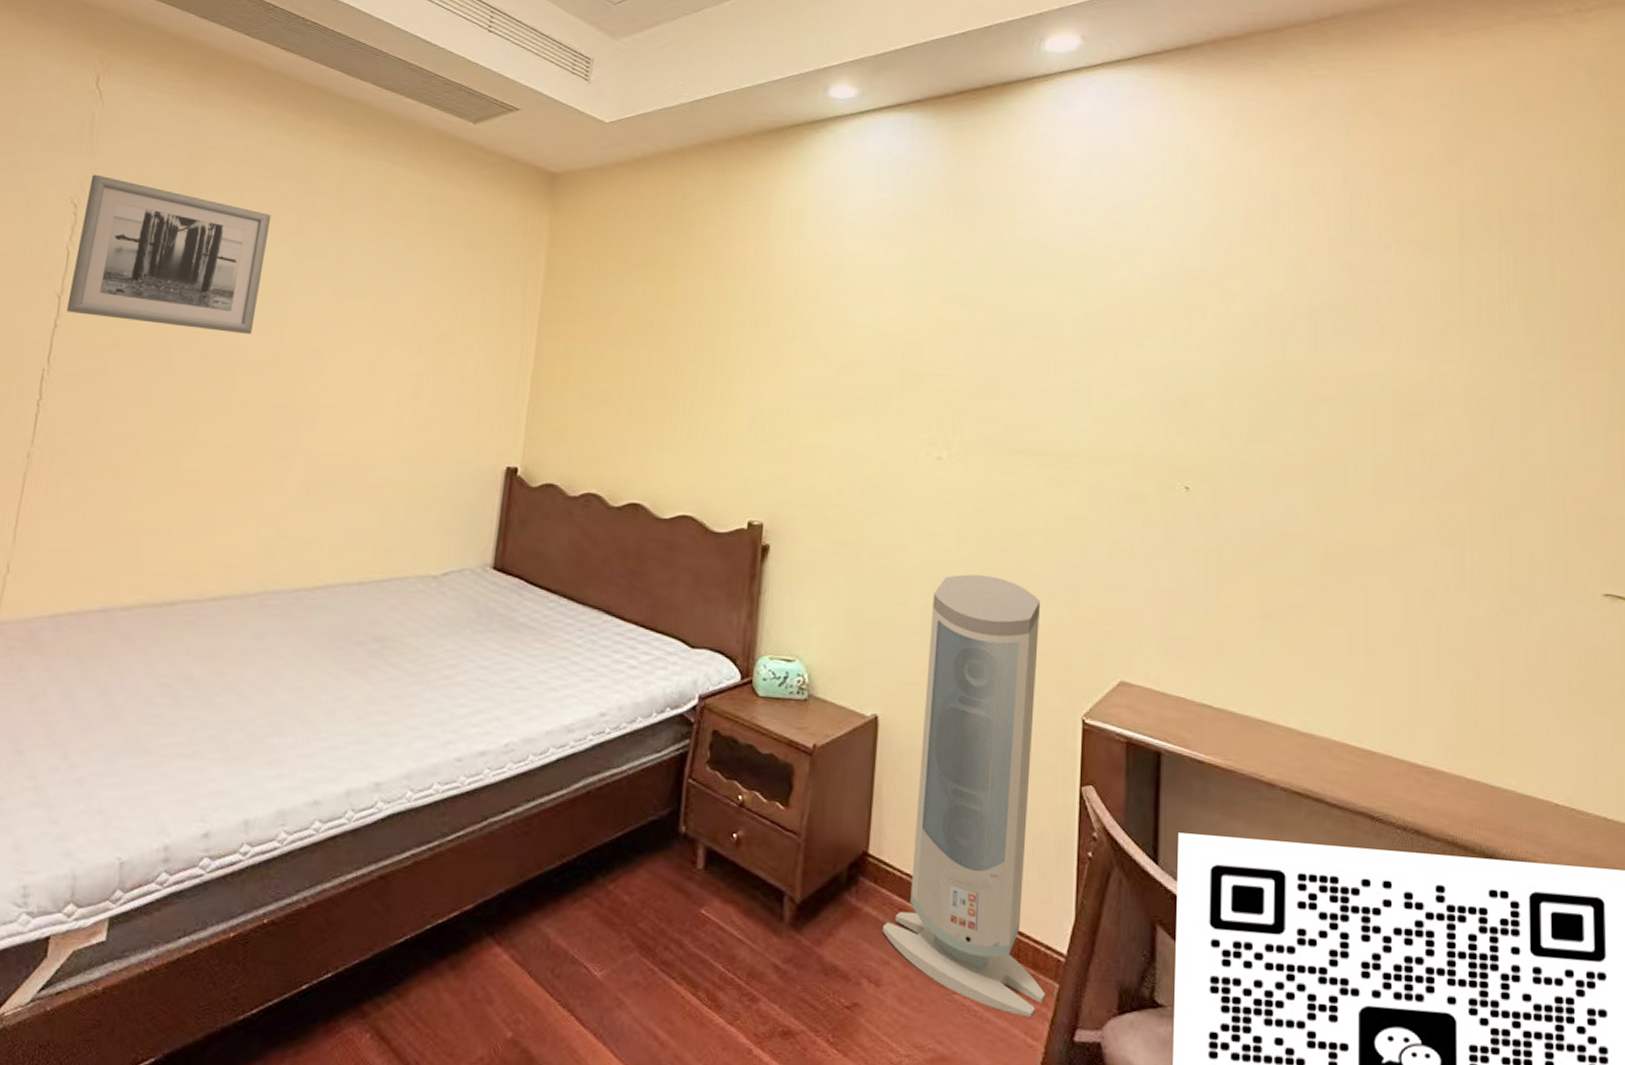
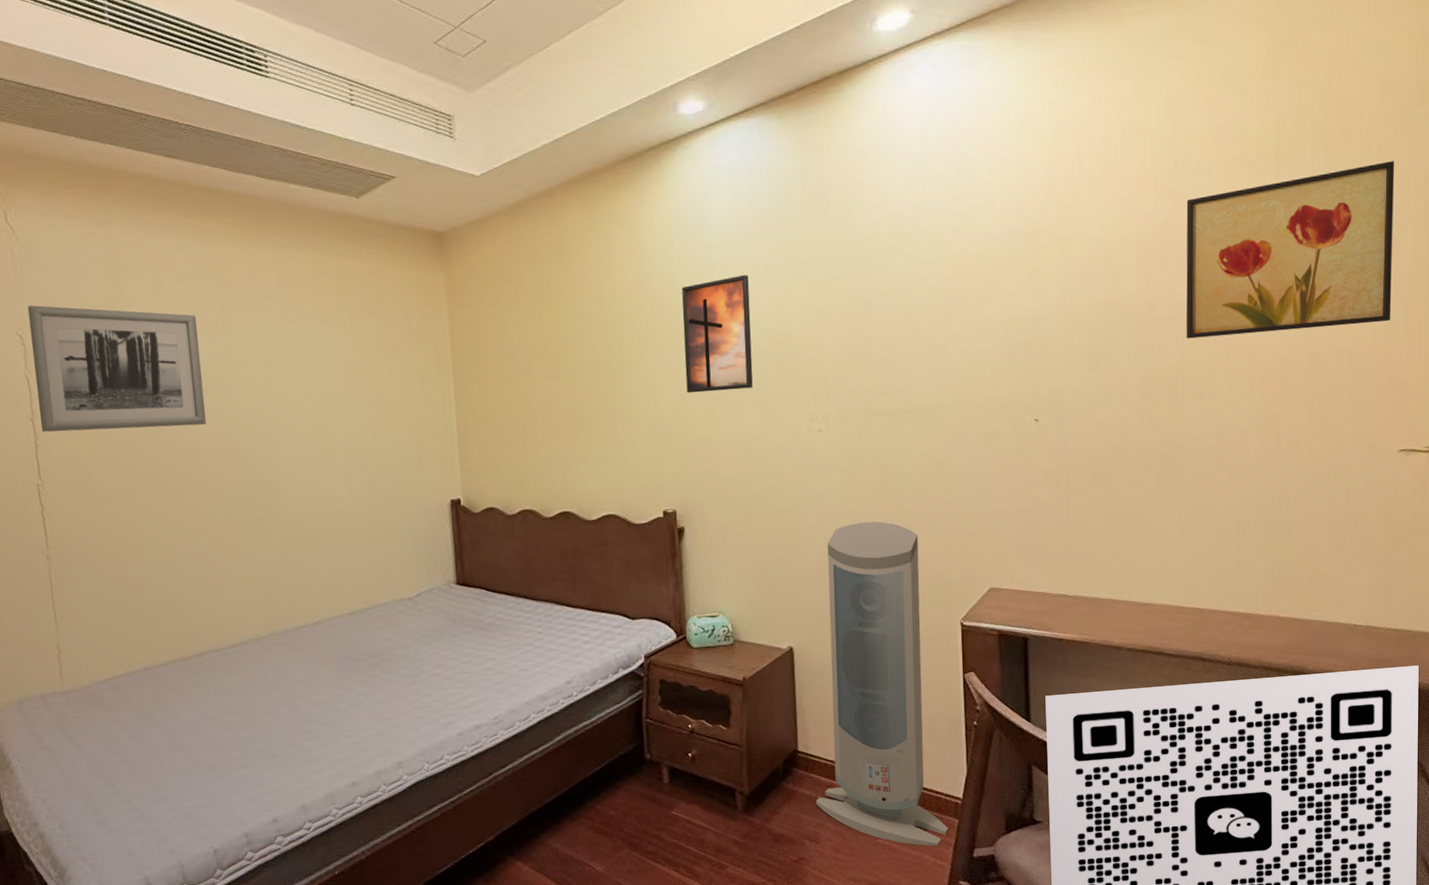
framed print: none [795,271,881,397] -> present [682,274,753,394]
wall art: none [1359,269,1590,443] -> present [1186,161,1395,339]

